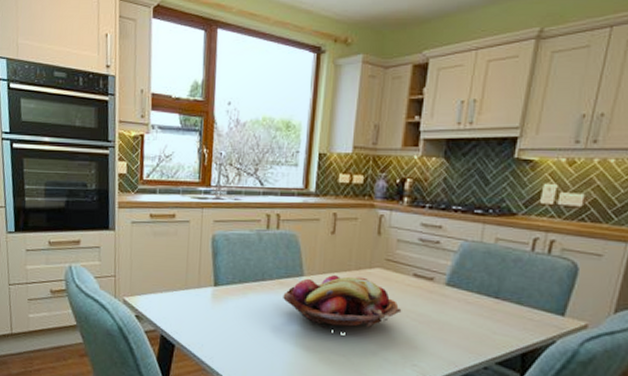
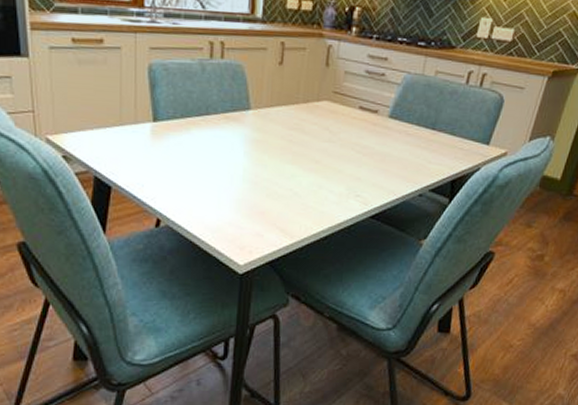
fruit basket: present [283,275,402,330] -> none [229,108,347,164]

